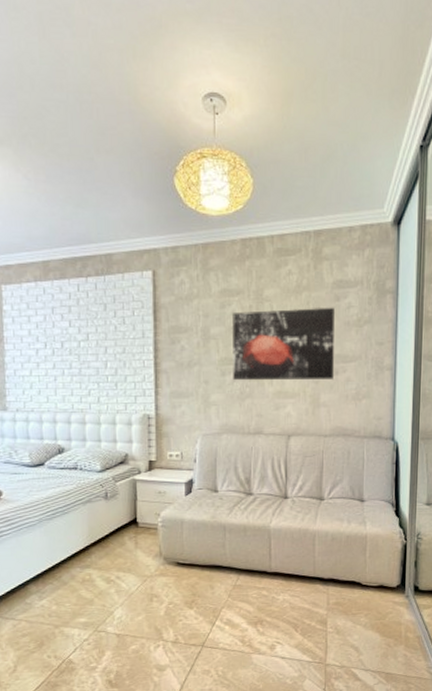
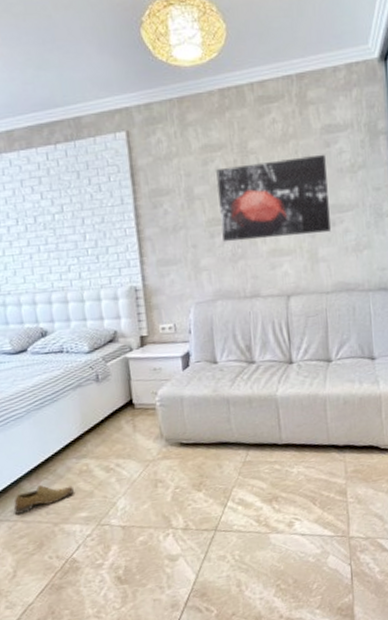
shoe: none [19,589,77,614] -> present [13,484,75,514]

